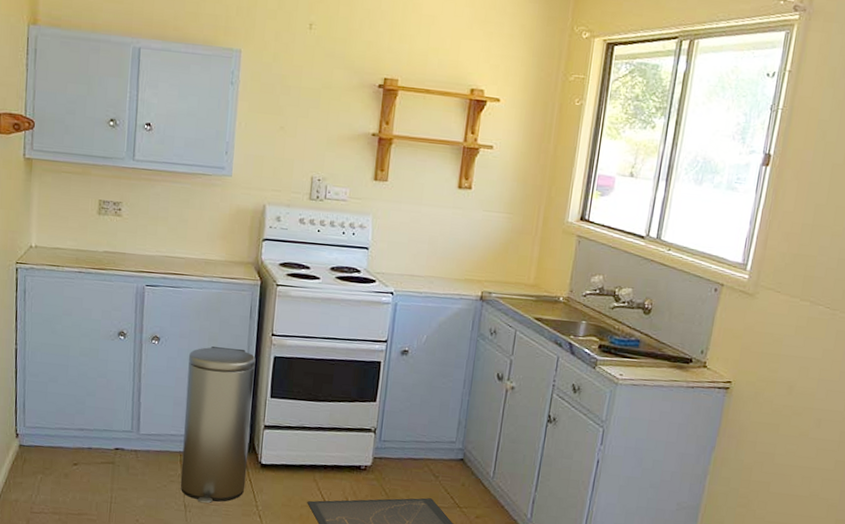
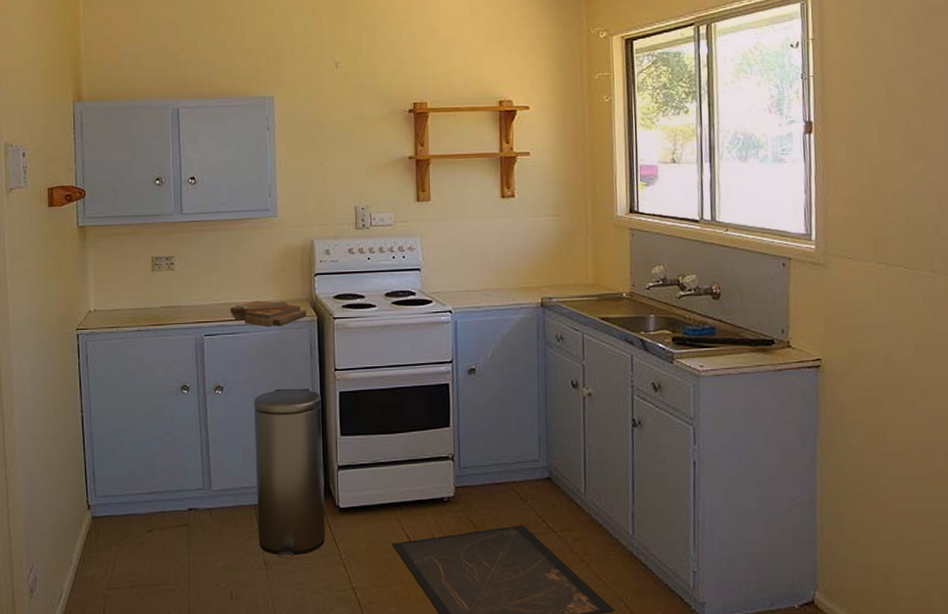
clipboard: none [174,257,251,287] -> present [230,300,307,328]

